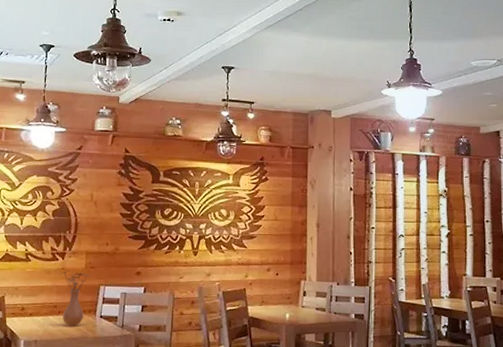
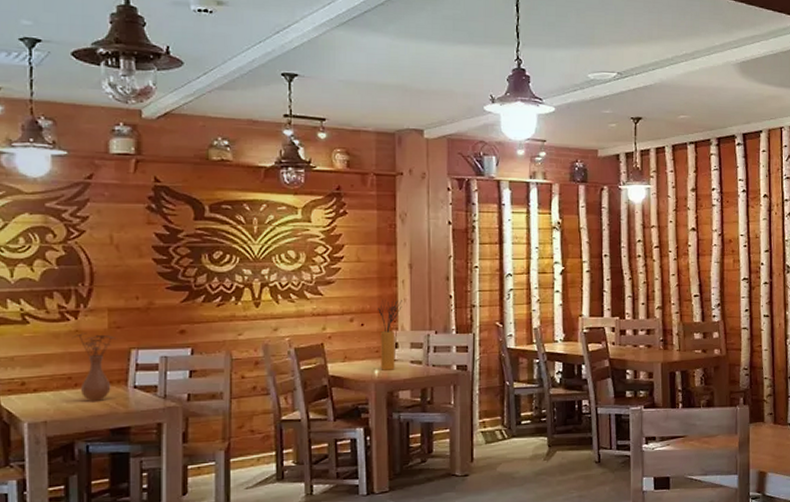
vase: none [290,253,310,315] -> present [378,299,402,370]

